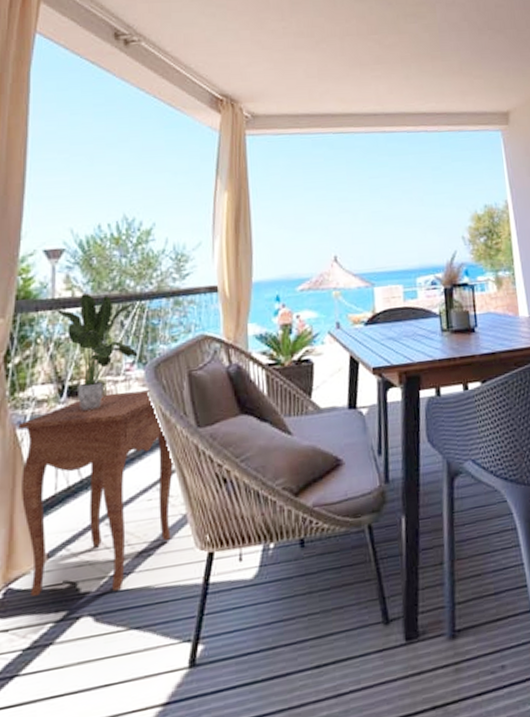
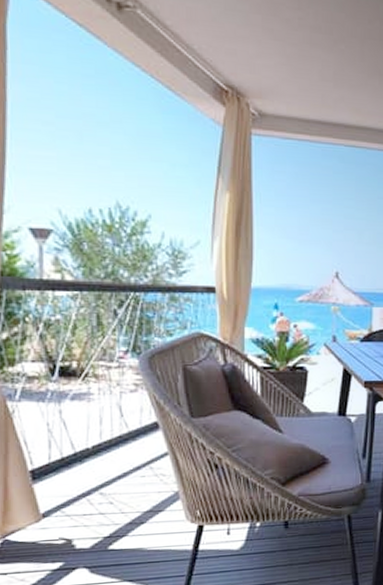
side table: present [18,390,175,597] -> none [8,377,168,550]
potted plant: present [54,293,138,411] -> none [43,278,132,391]

